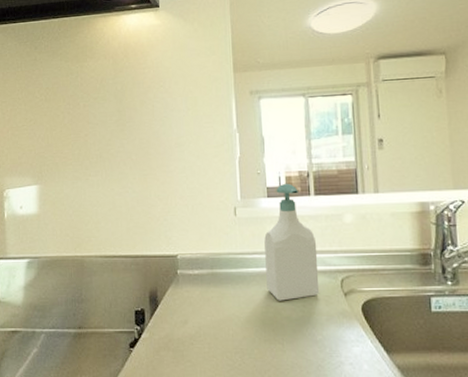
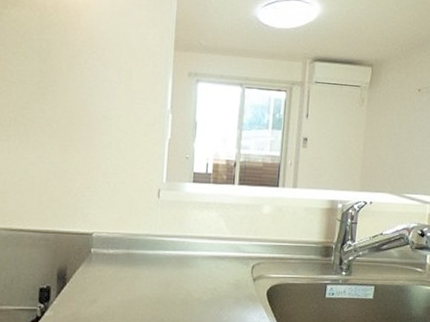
soap bottle: present [264,183,320,301] -> none [181,170,235,284]

